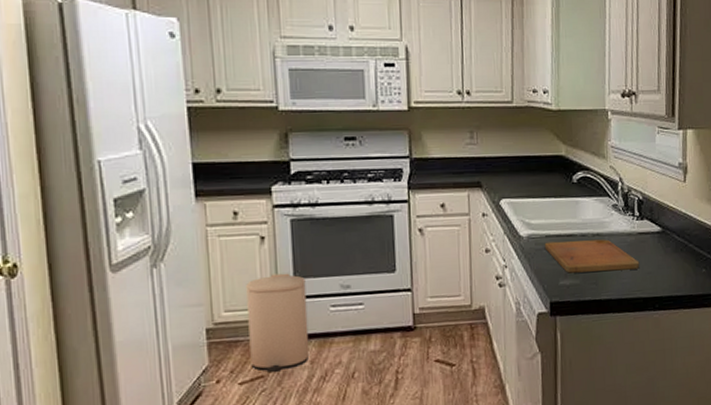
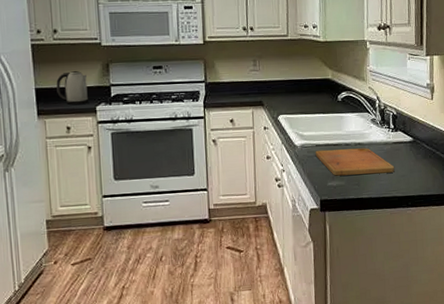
kettle: none [220,142,261,185] -> present [56,71,88,105]
pedal bin: present [246,273,310,373] -> none [77,176,127,256]

